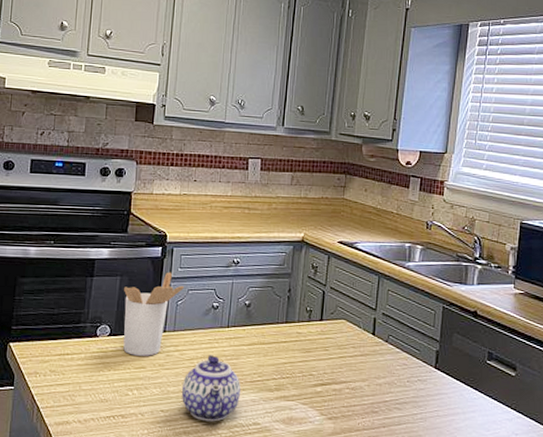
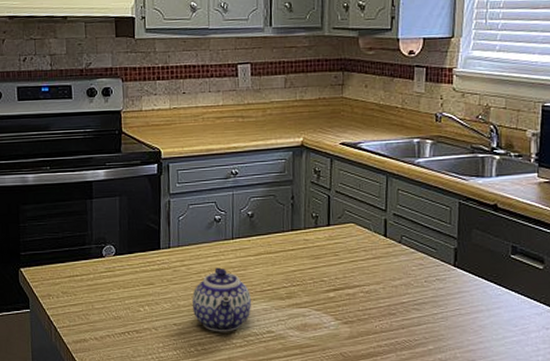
utensil holder: present [123,272,184,356] -> none [124,188,184,273]

